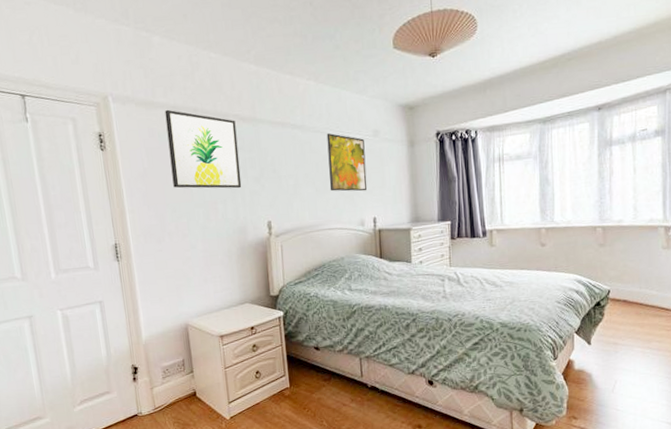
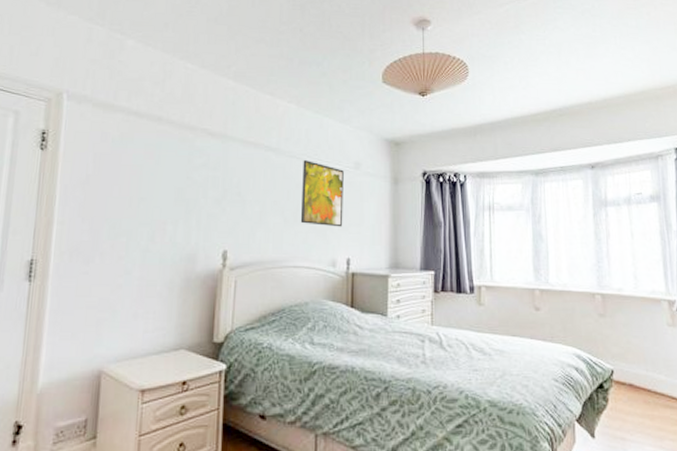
wall art: present [165,109,242,189] -> none [118,114,203,209]

